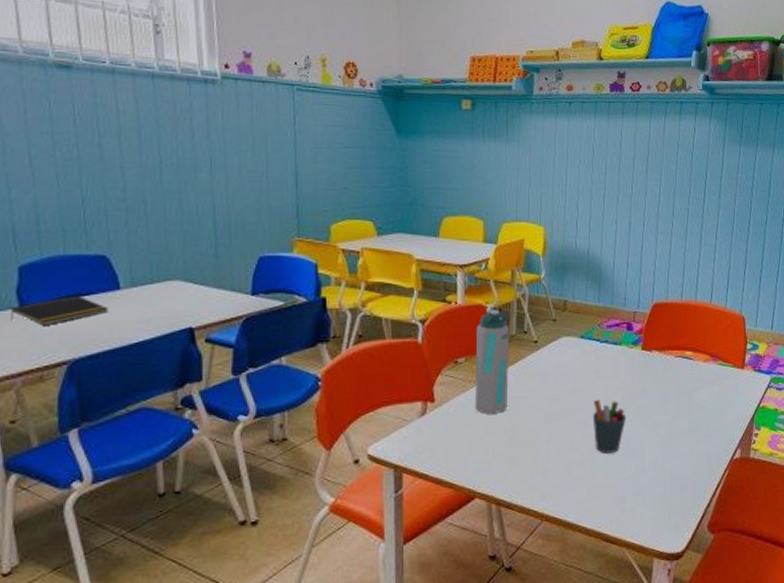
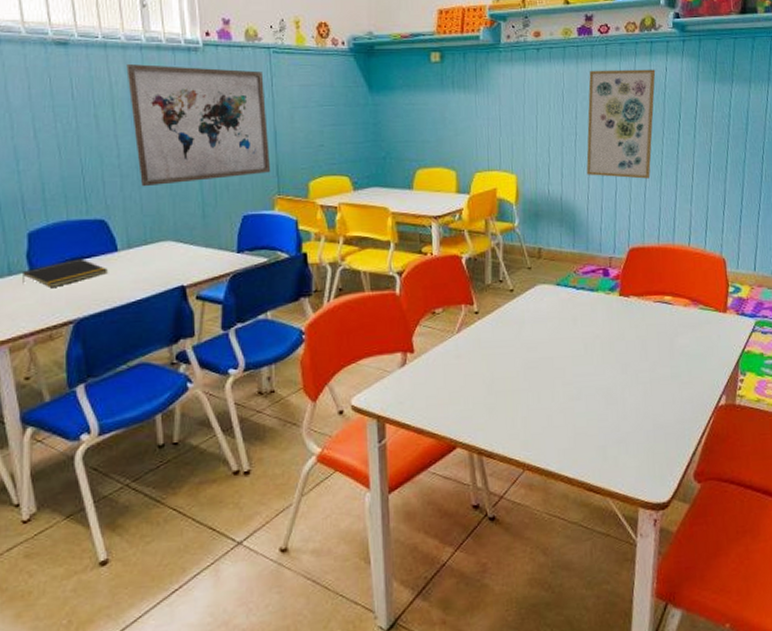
wall art: none [136,92,291,223] -> present [126,63,271,187]
water bottle: present [474,309,510,415] -> none [452,259,486,365]
pen holder: present [593,399,627,453] -> none [571,346,606,402]
wall art: none [613,126,685,236] -> present [586,69,656,179]

